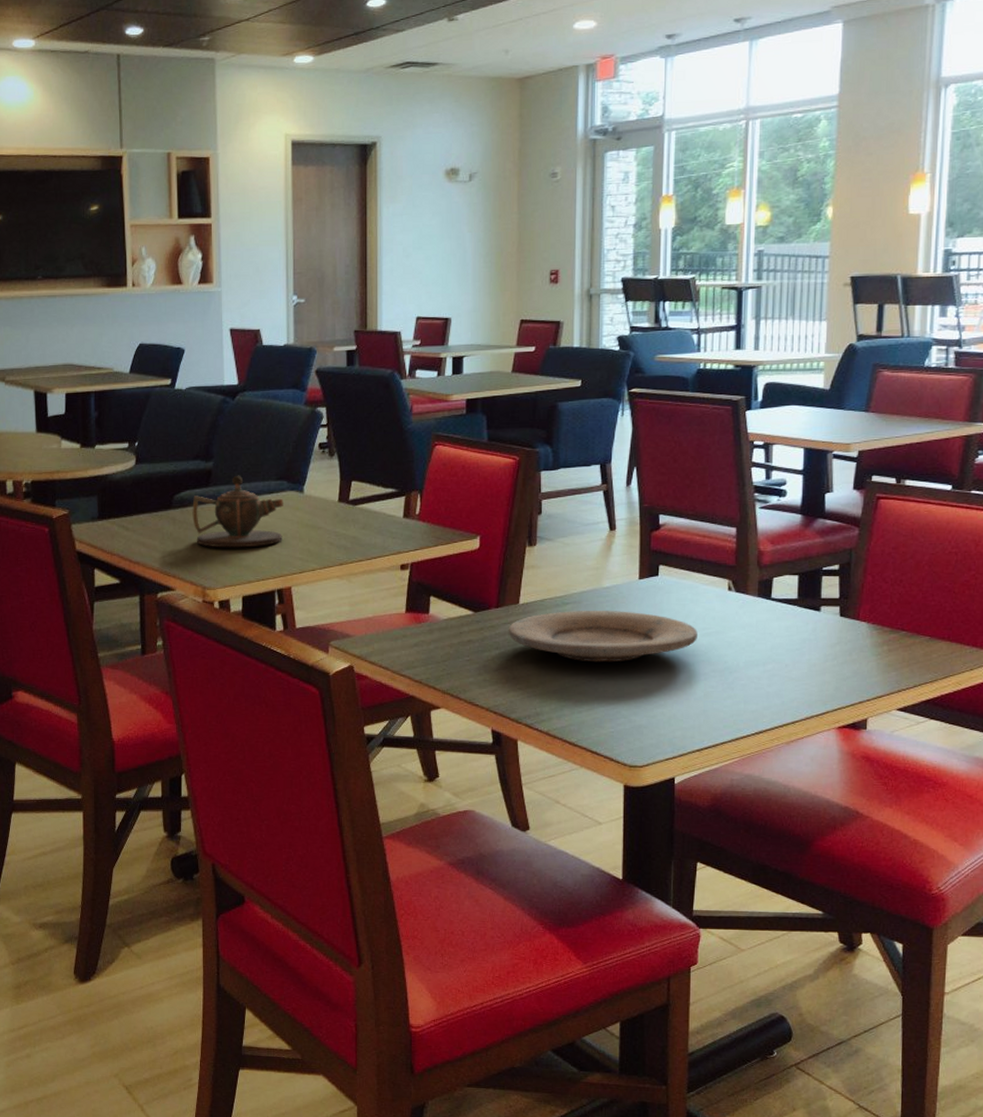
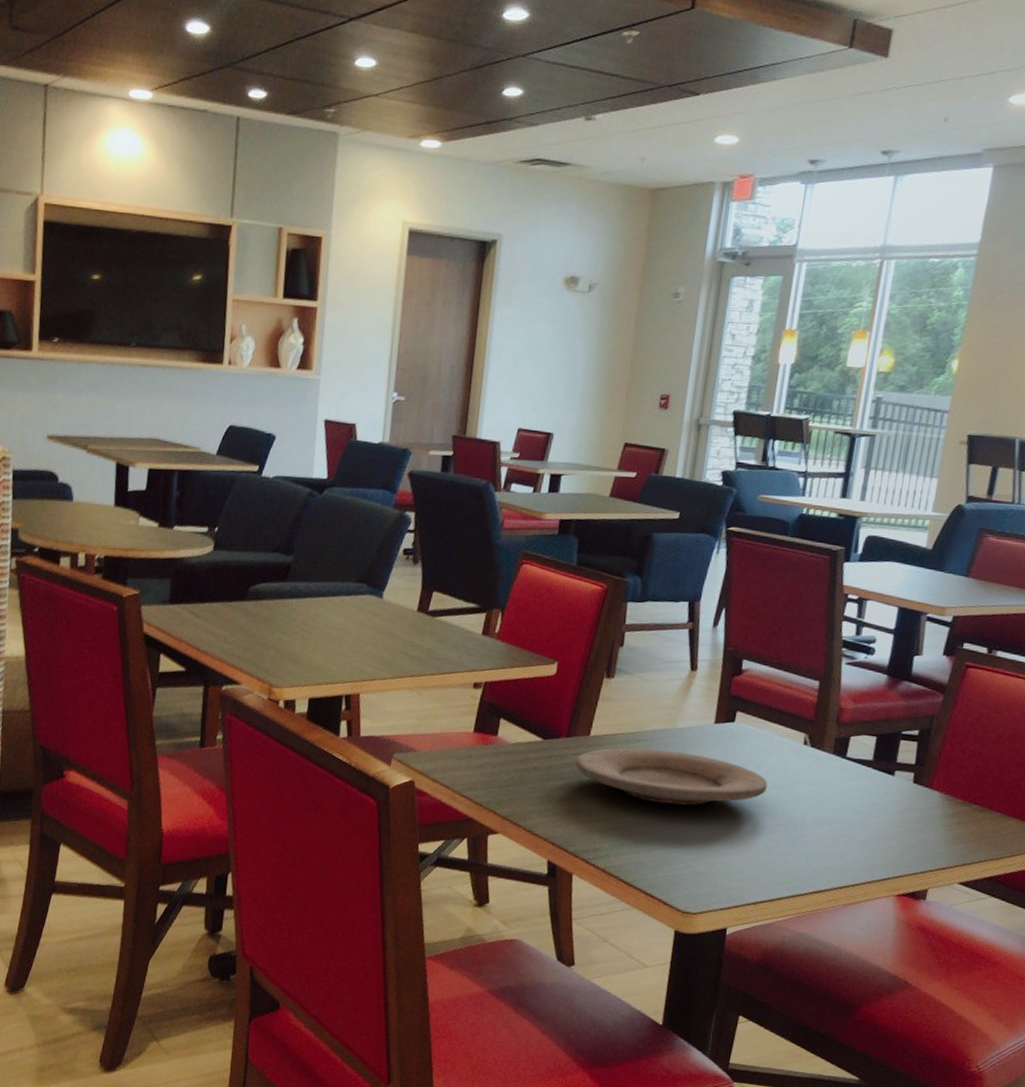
teapot: present [192,475,283,548] -> none [266,572,361,649]

